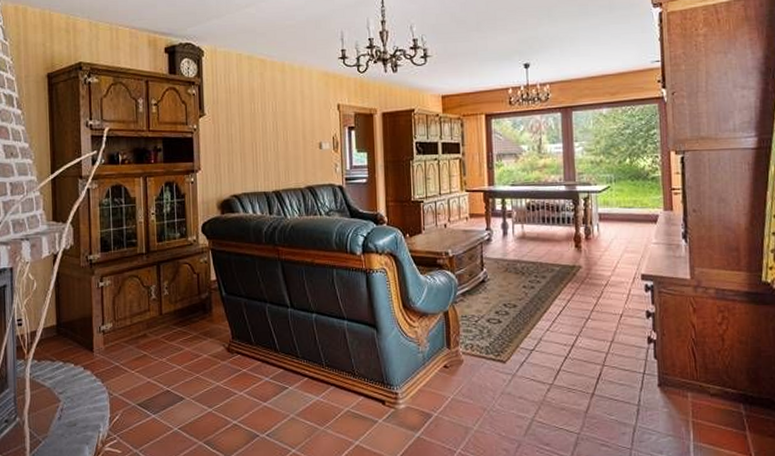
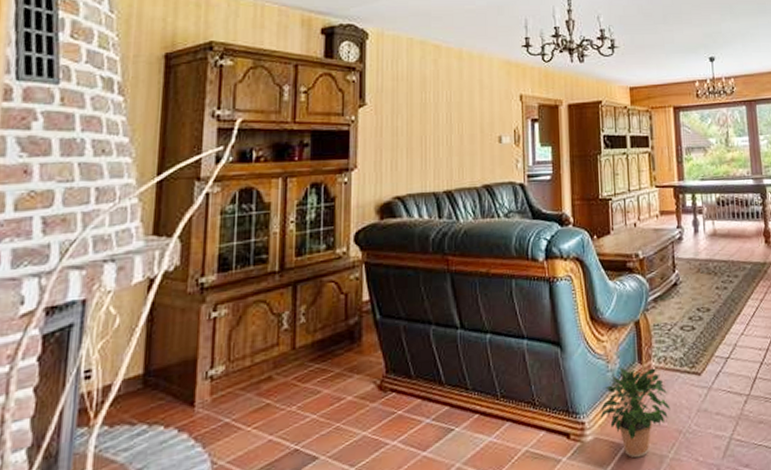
potted plant: none [411,350,476,427] -> present [600,367,671,459]

